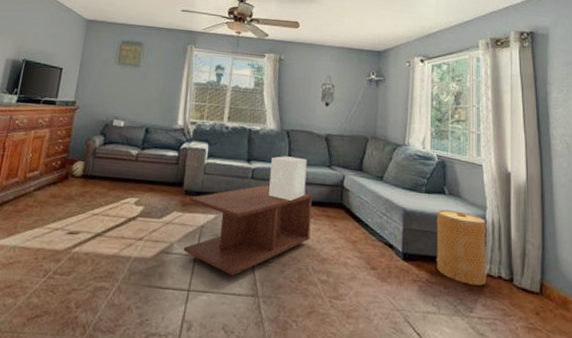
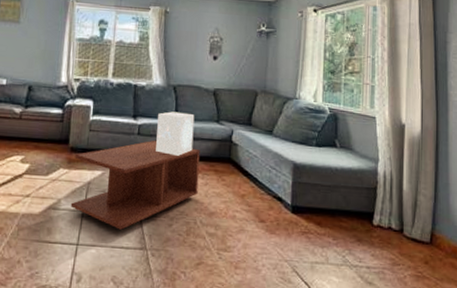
basket: present [436,209,487,286] -> none [326,162,378,236]

